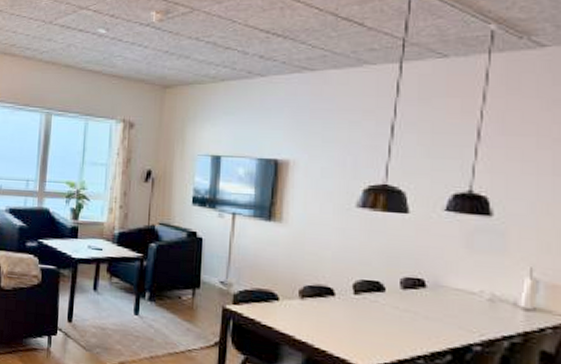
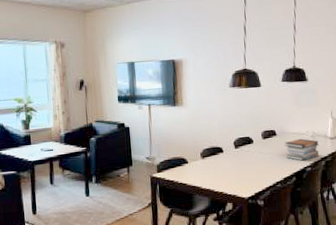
book stack: none [438,299,502,334] -> present [284,138,320,161]

